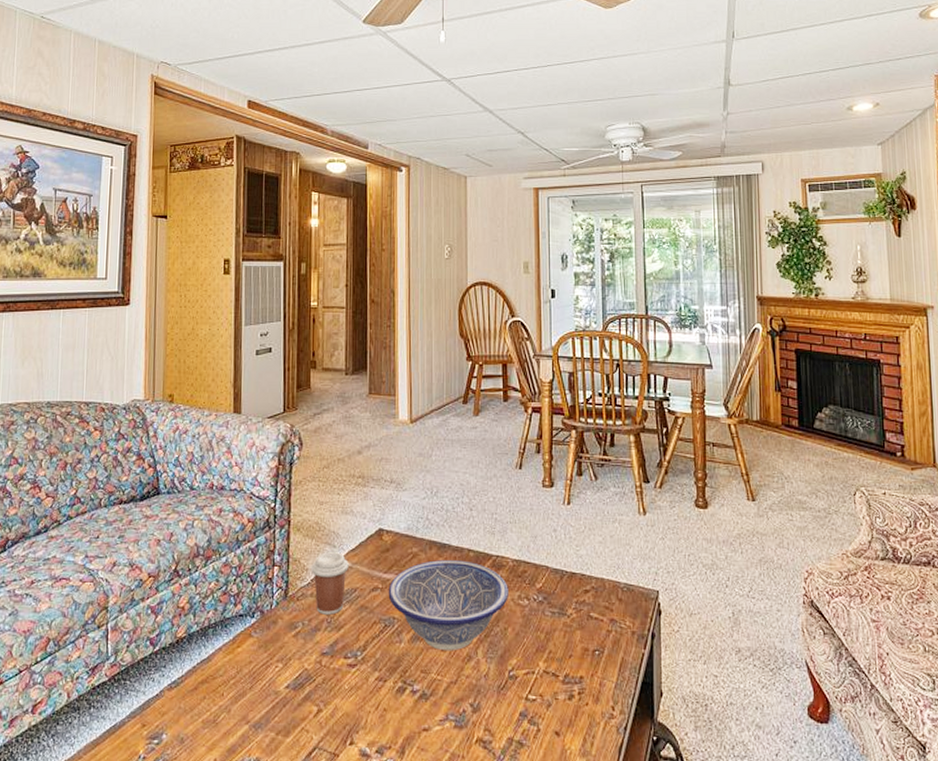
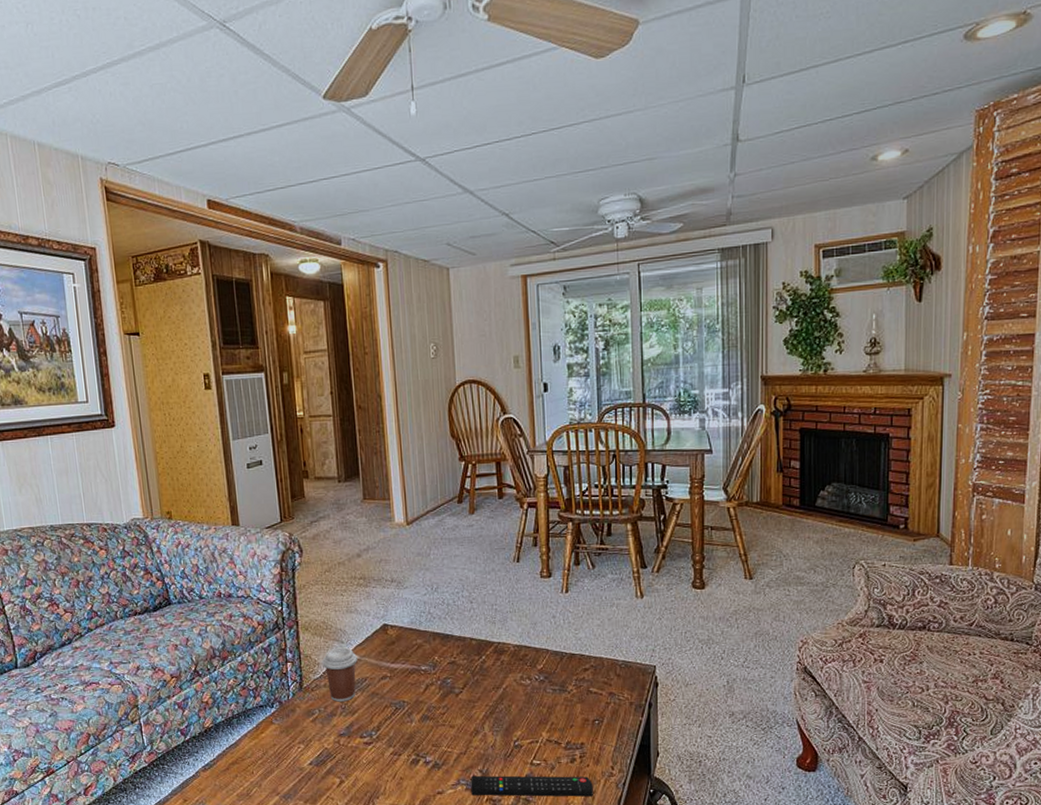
decorative bowl: present [388,560,508,651] -> none [396,648,511,728]
remote control: none [460,710,592,742] -> present [471,775,593,797]

